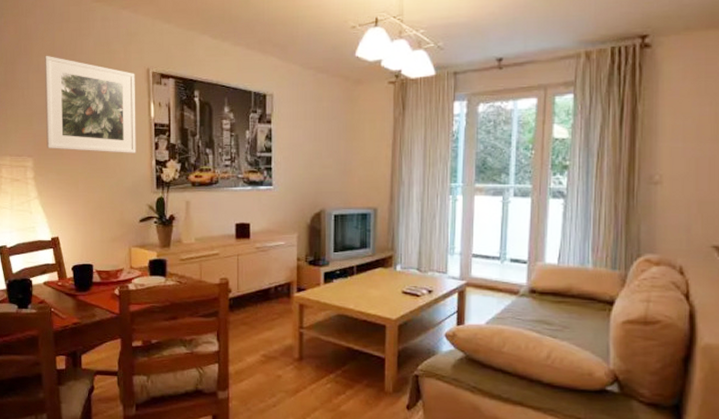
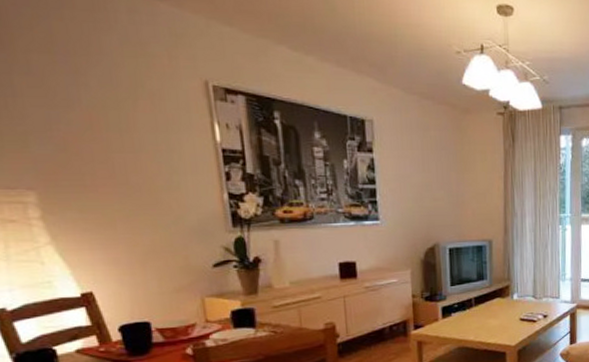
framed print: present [44,55,136,153] -> none [37,51,200,185]

